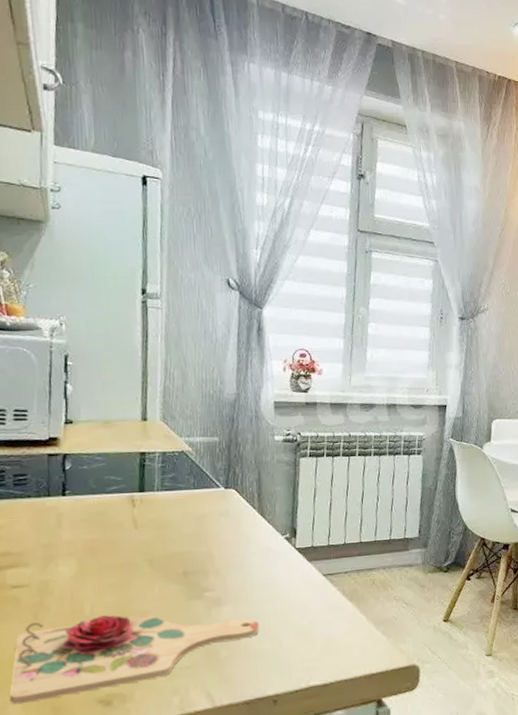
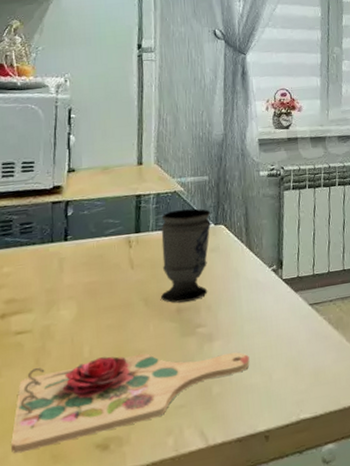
cup: none [167,470,221,566] -> present [161,208,211,303]

